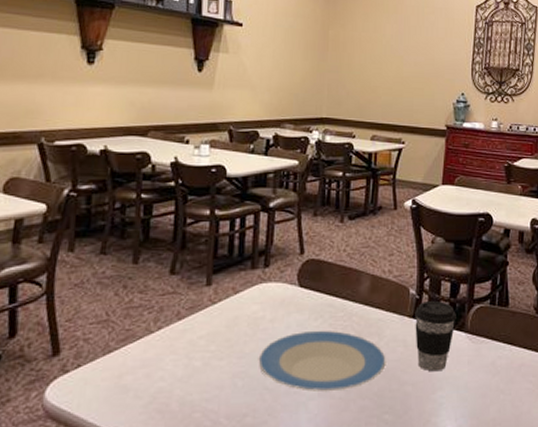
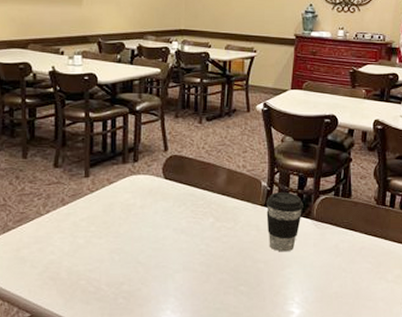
plate: present [258,330,386,392] -> none [131,215,241,267]

